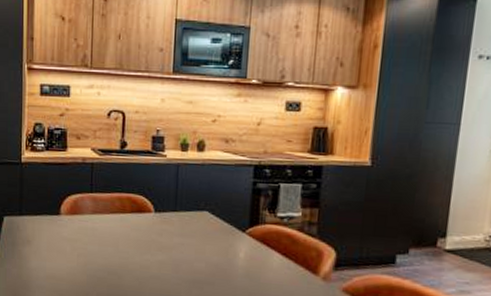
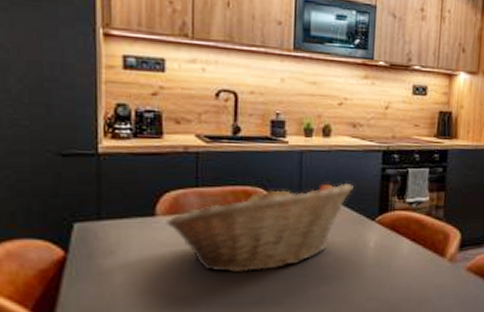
fruit basket: none [68,194,225,270] -> present [166,184,353,273]

